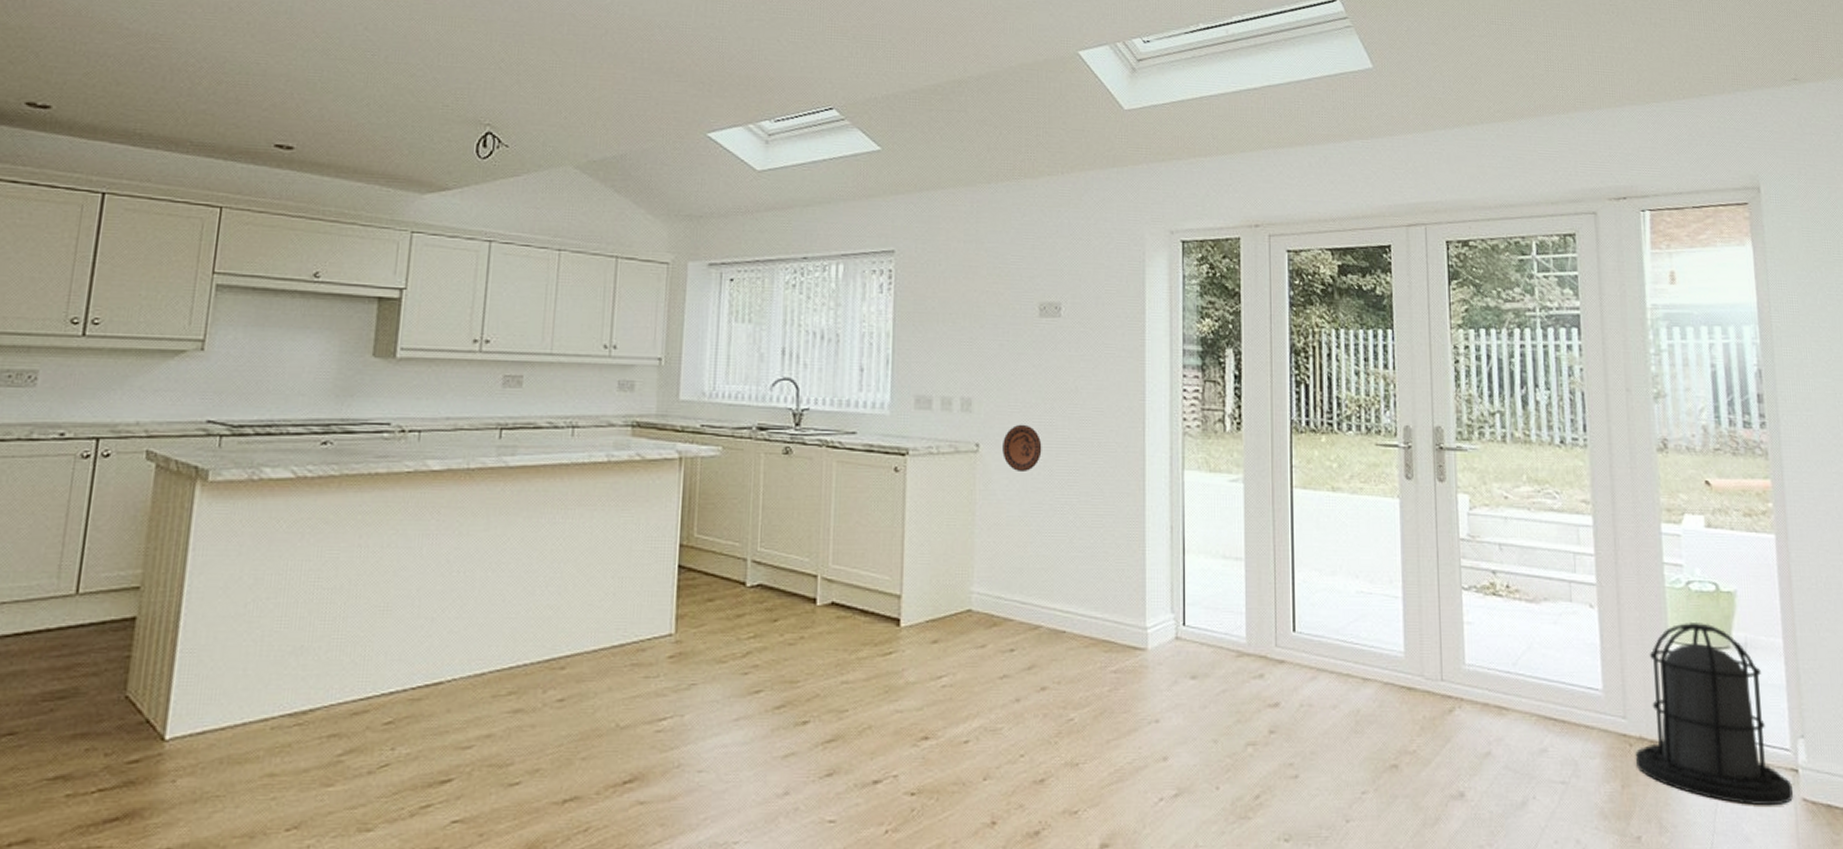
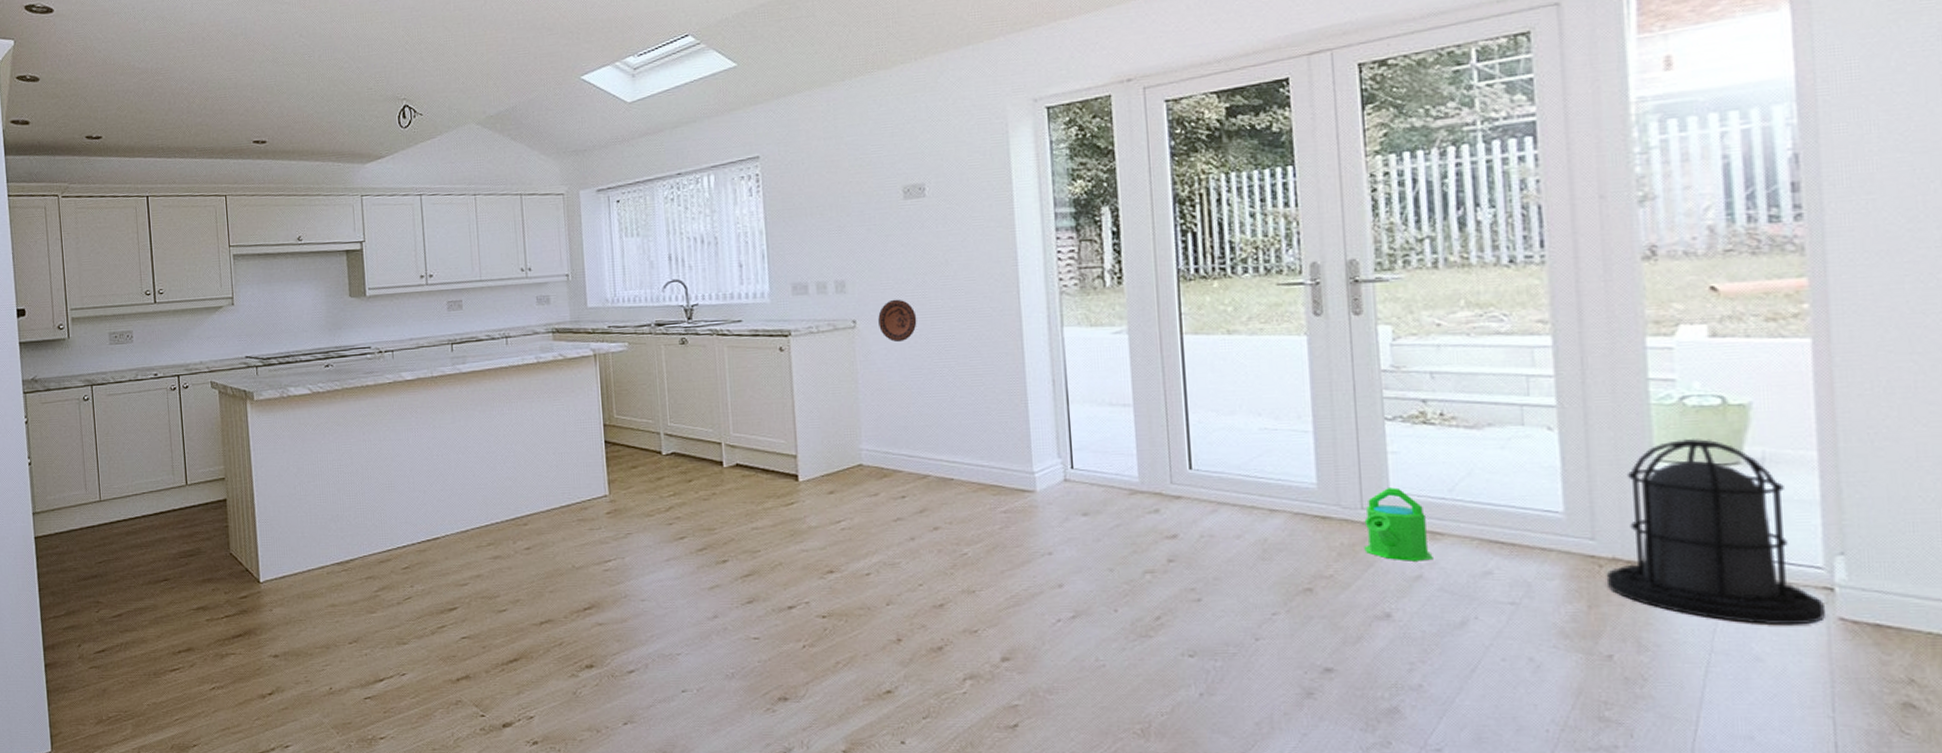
watering can: none [1443,659,1500,737] -> present [1364,487,1433,561]

